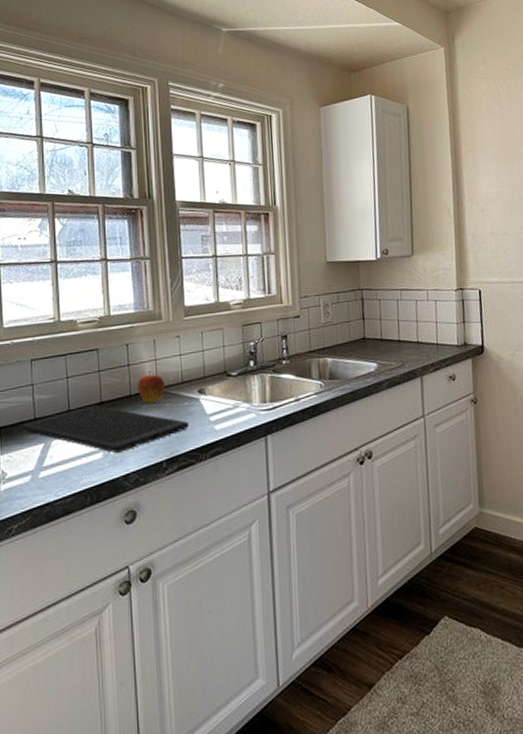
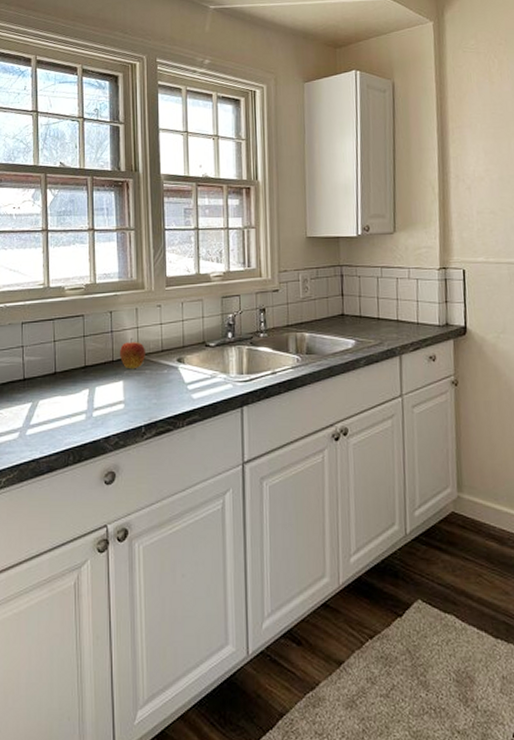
cutting board: present [21,405,189,454] -> none [12,368,167,416]

